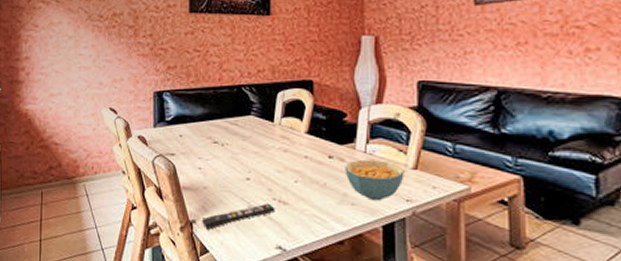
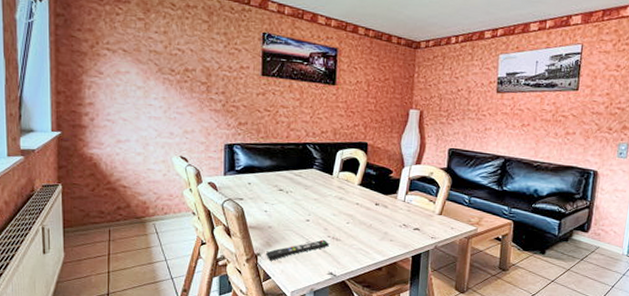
cereal bowl: present [345,159,404,201] -> none [387,206,432,238]

